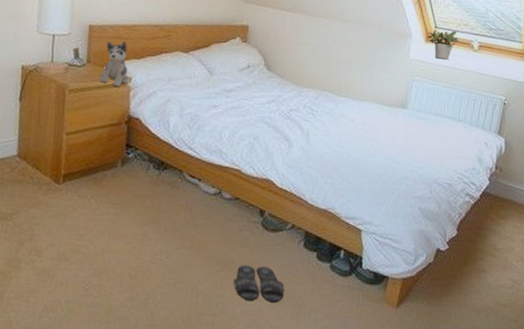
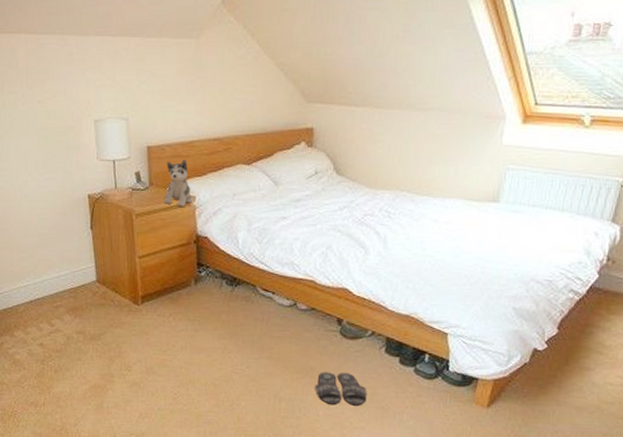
potted plant: present [428,29,459,60] -> none [525,105,566,141]

